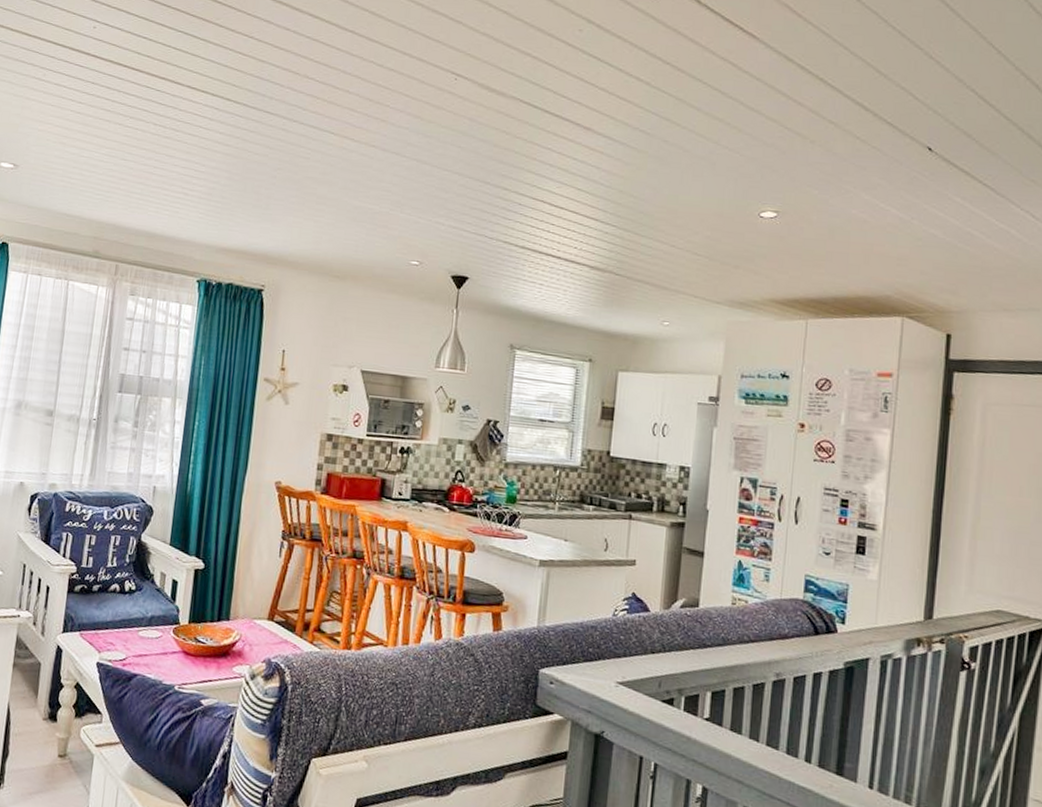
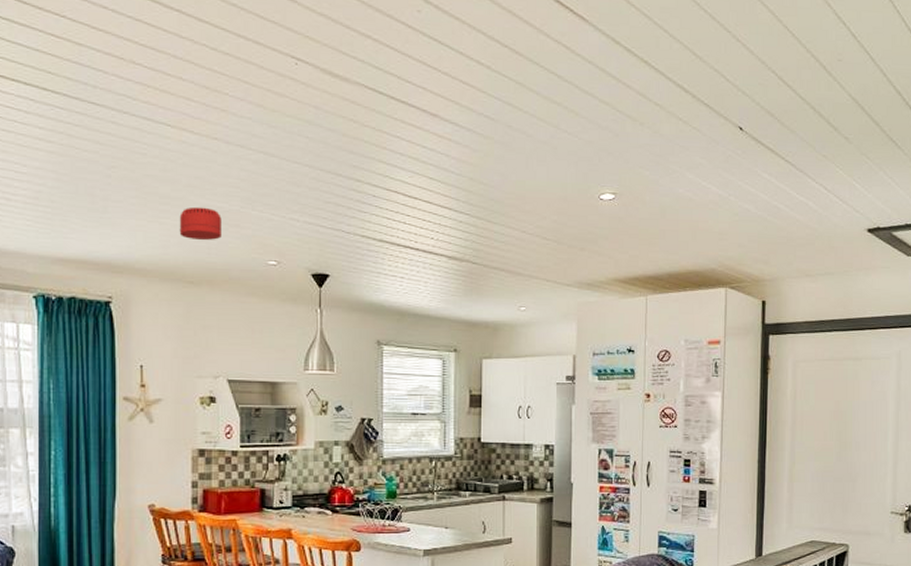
smoke detector: none [331,207,371,239] -> present [179,206,221,241]

